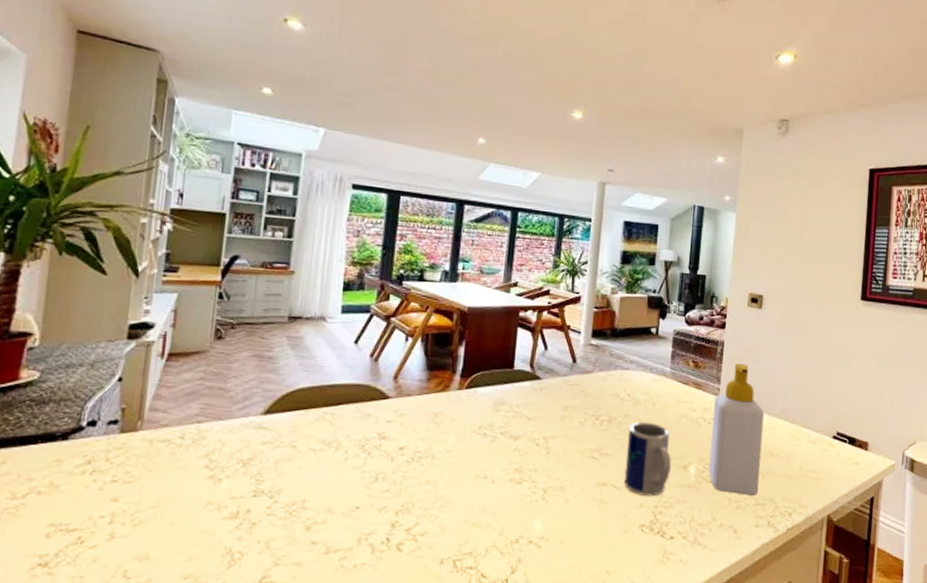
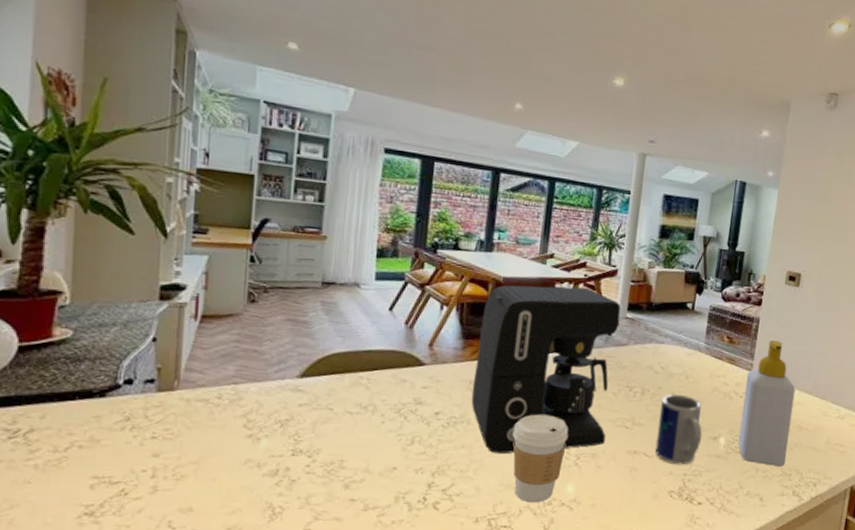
coffee maker: none [436,314,586,490] -> present [471,285,621,454]
coffee cup: none [478,447,535,541] -> present [512,414,568,503]

